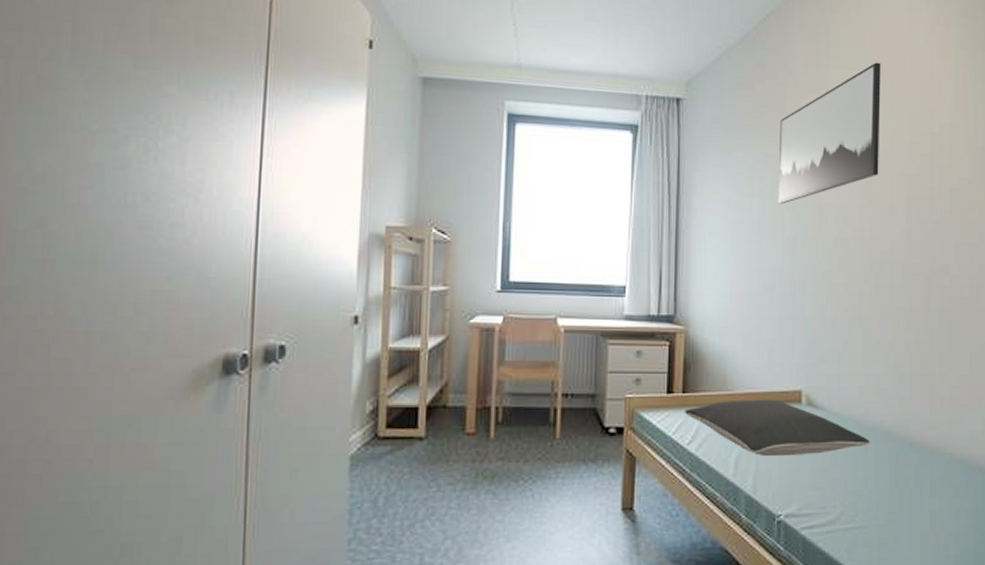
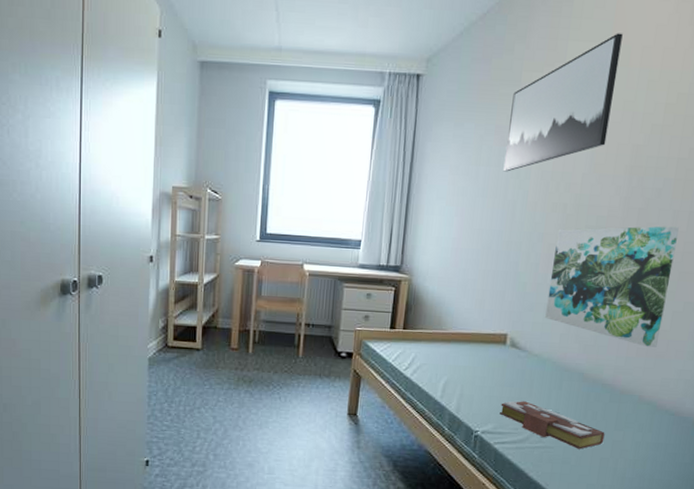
pillow: present [685,399,870,457] -> none [404,338,565,387]
book: none [803,471,921,526] -> present [500,401,605,449]
wall art: none [840,260,962,395] -> present [545,226,679,347]

